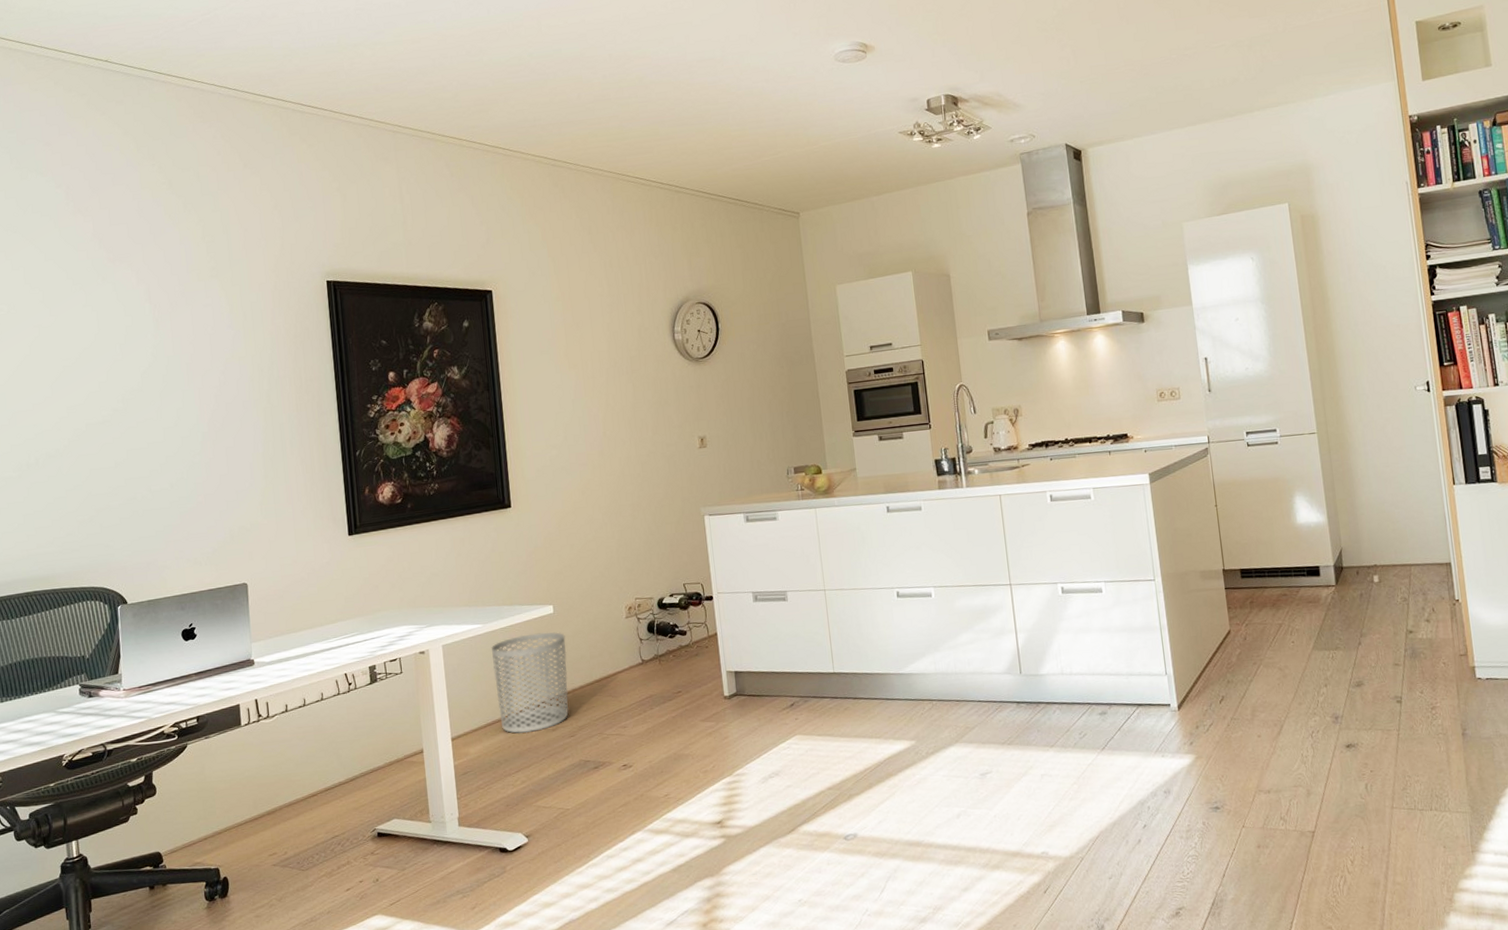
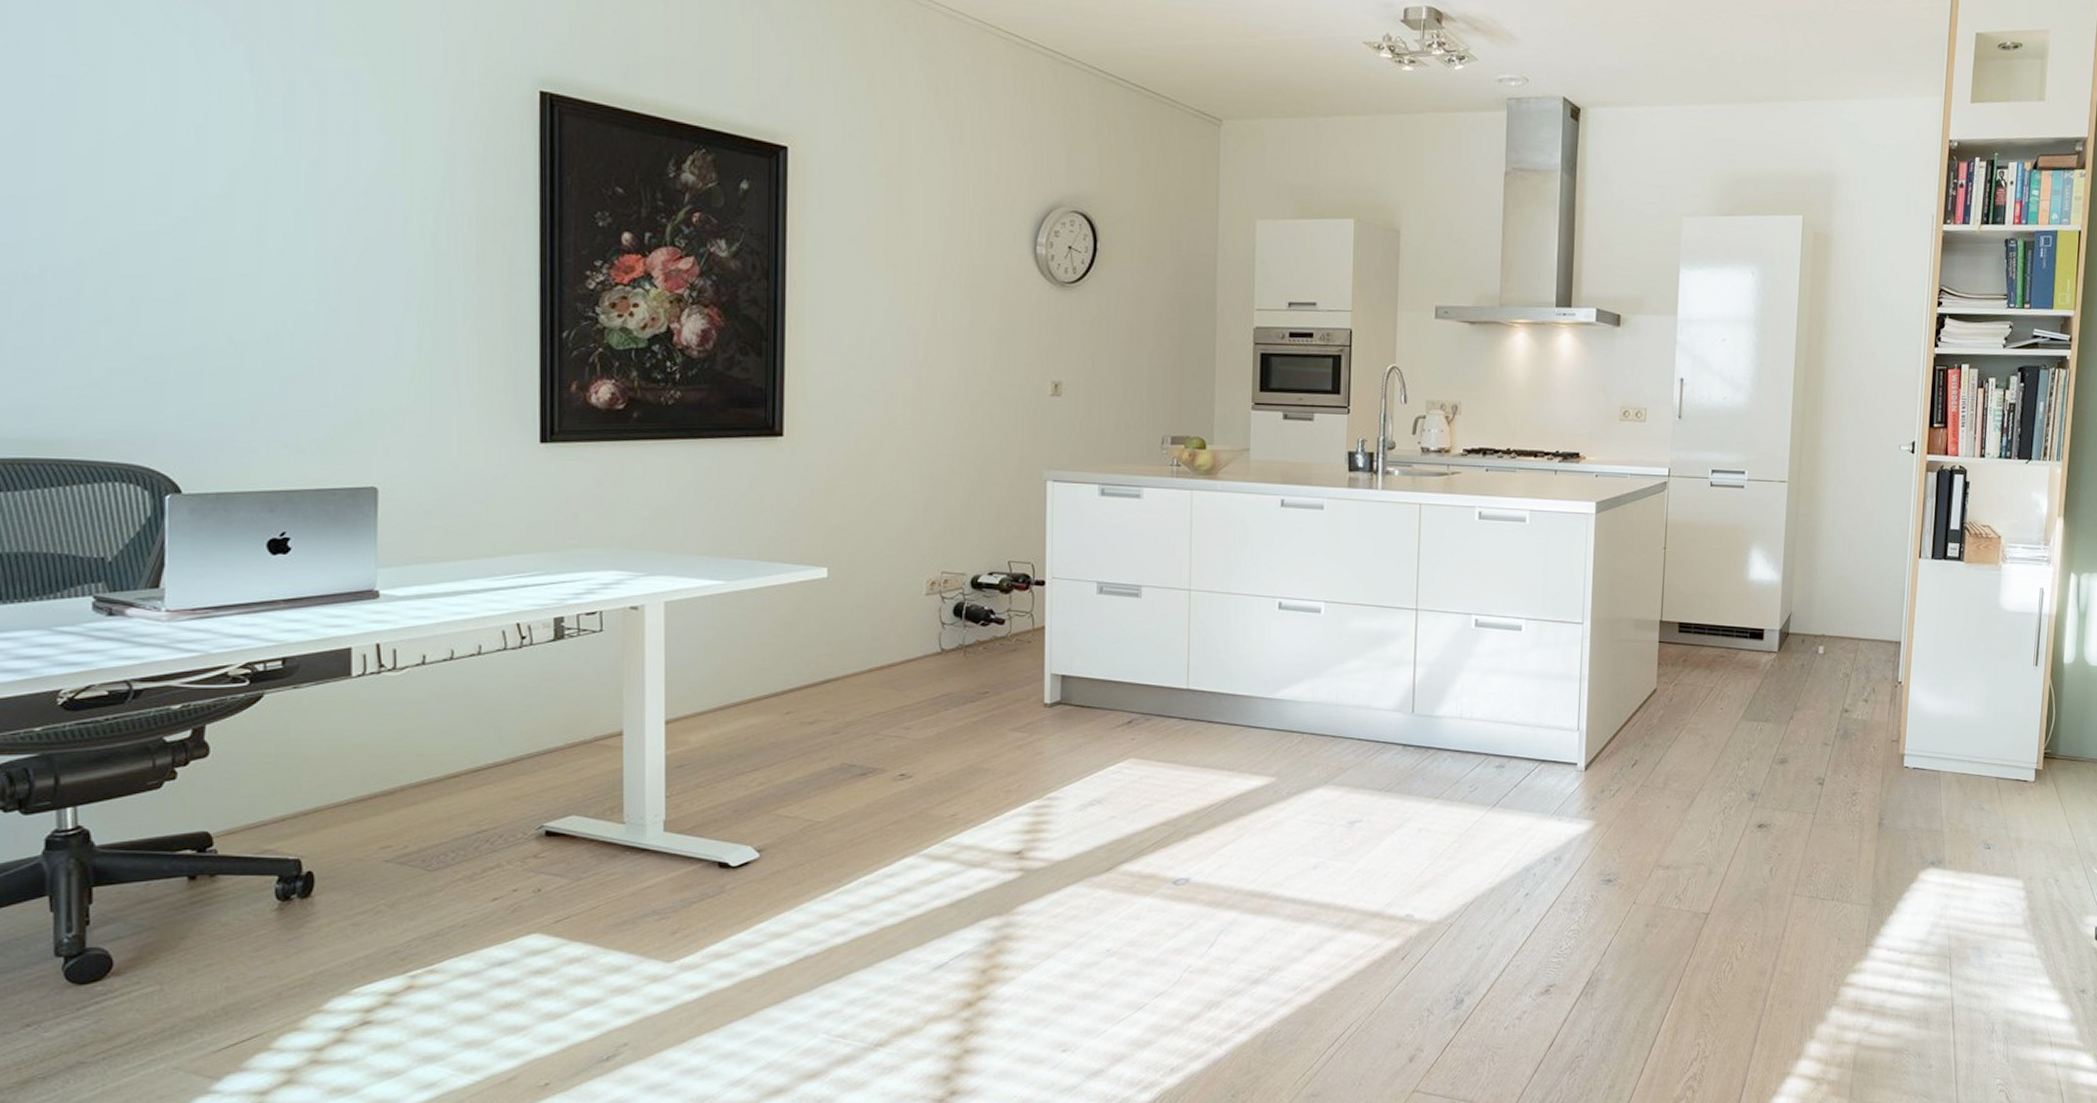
waste bin: present [490,632,569,734] -> none [734,600,840,724]

